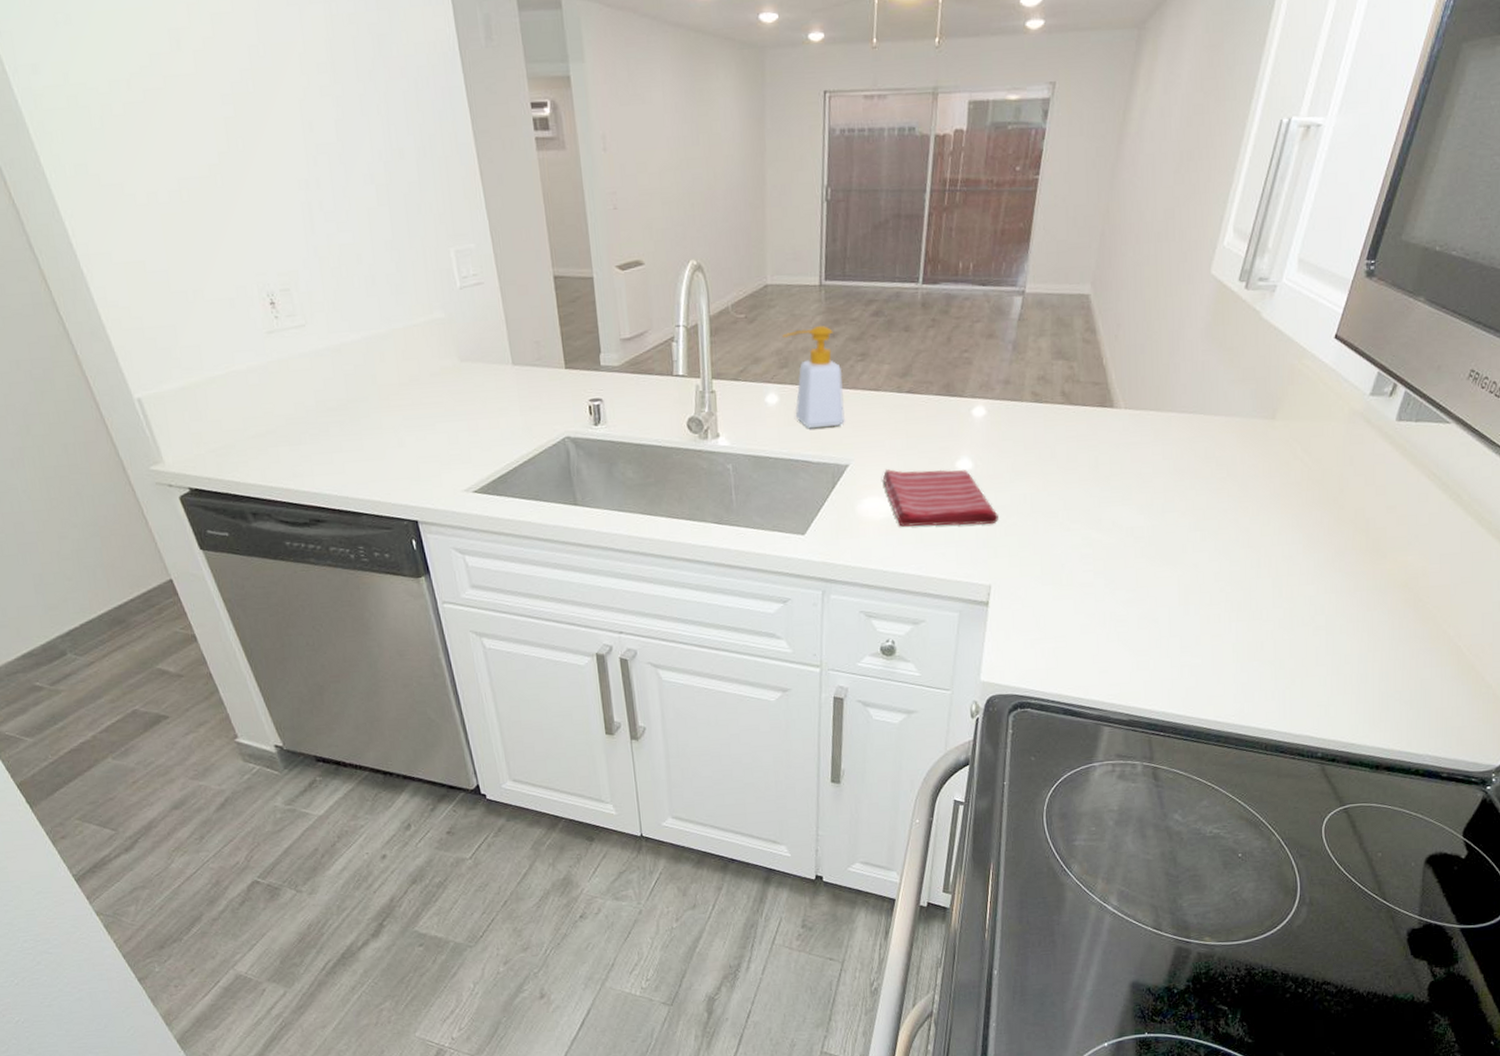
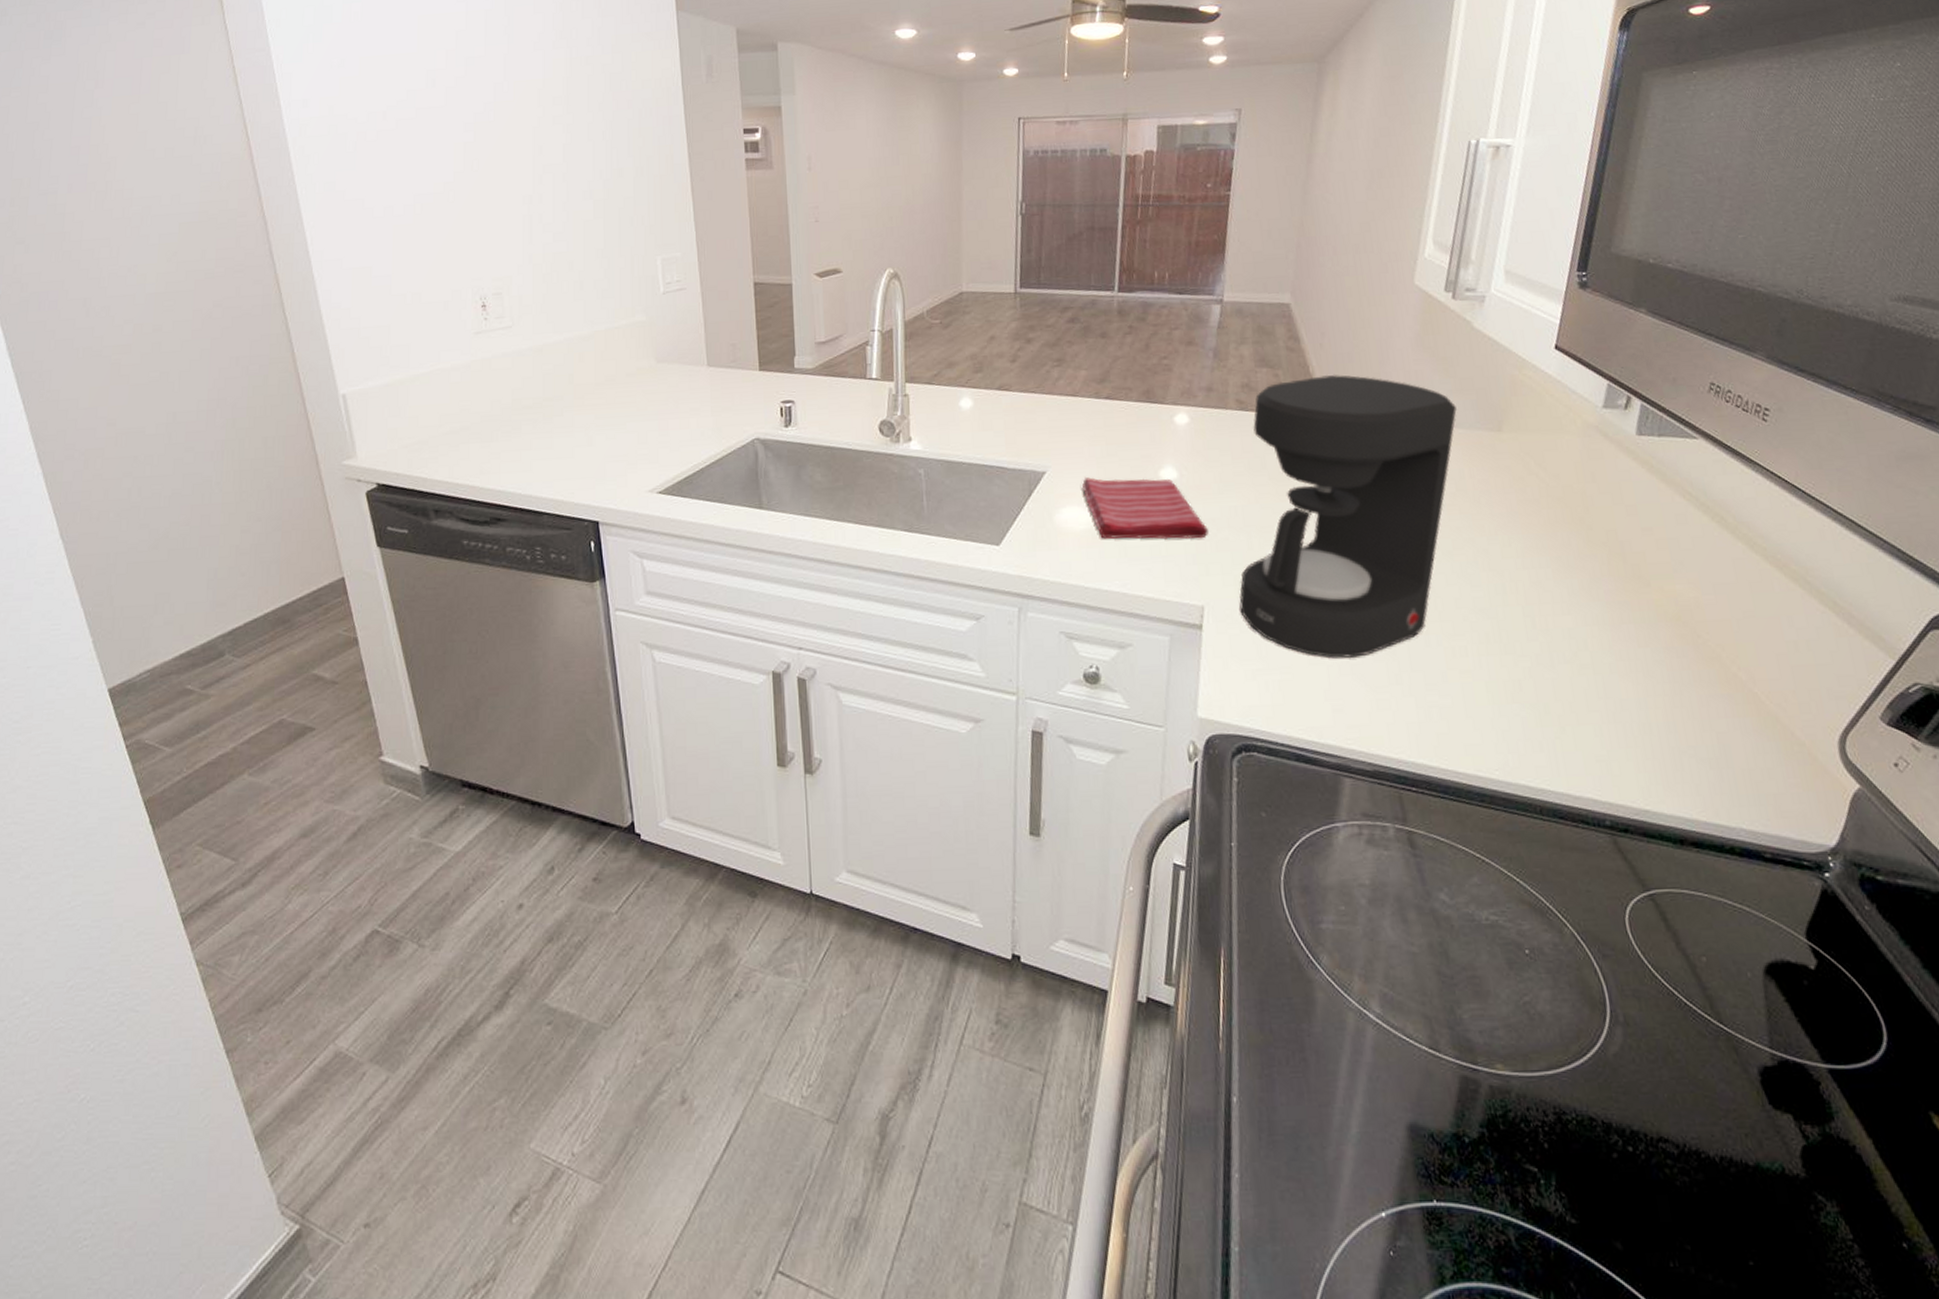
soap bottle: present [782,325,845,428] -> none [977,331,1041,433]
coffee maker: none [1023,366,1236,628] -> present [1239,375,1457,659]

